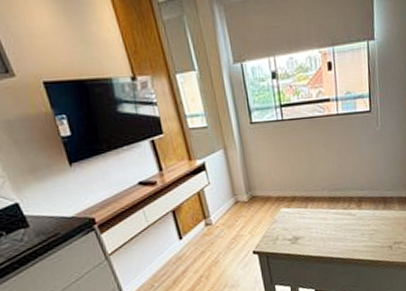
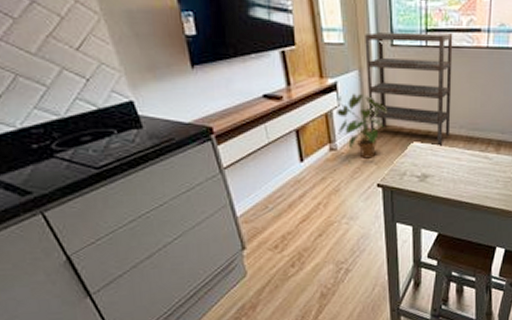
house plant: none [201,170,254,229] -> present [329,94,387,158]
shelving unit: none [225,106,314,209] -> present [365,32,453,146]

